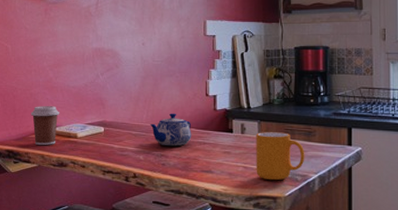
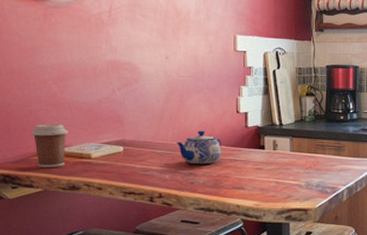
mug: present [256,132,305,181] -> none [288,148,335,194]

